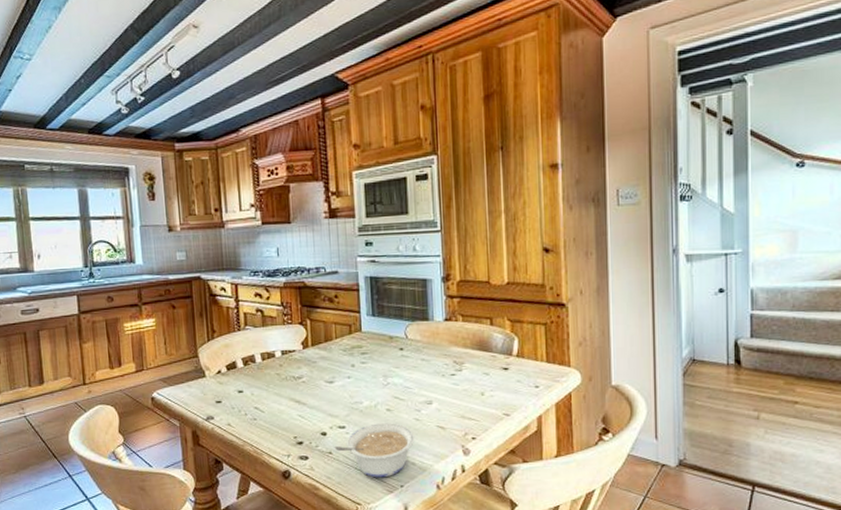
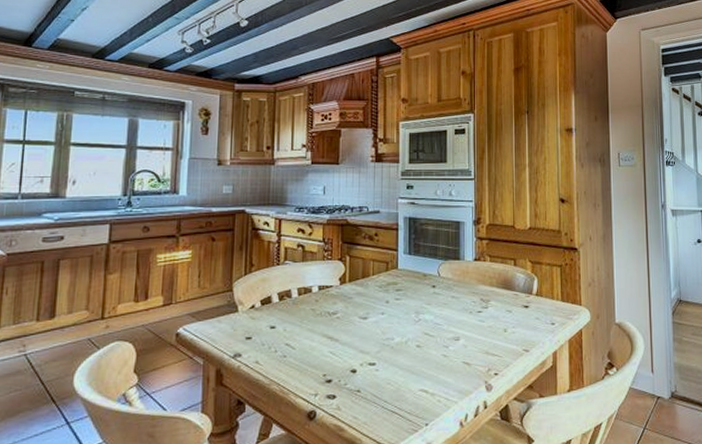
legume: present [334,423,415,478] -> none [363,359,442,417]

